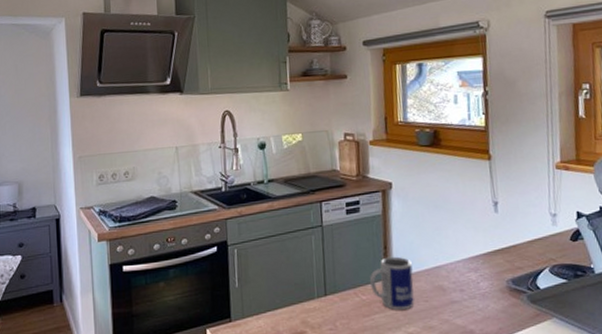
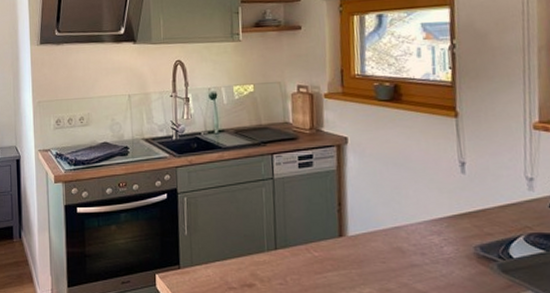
mug: present [369,256,415,310] -> none [322,214,370,269]

